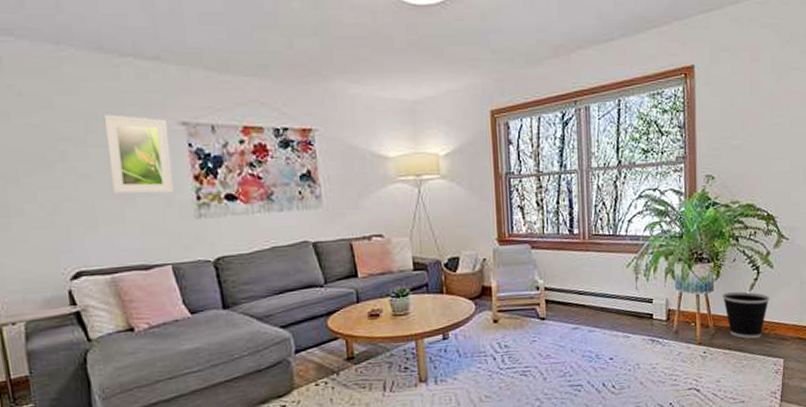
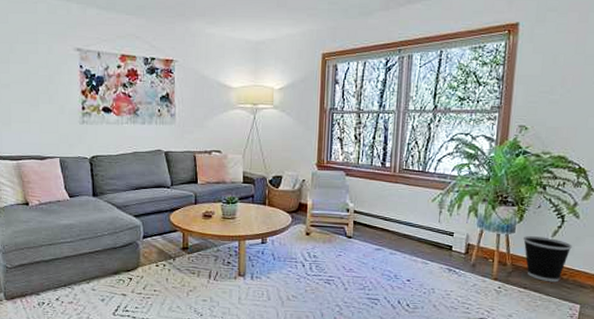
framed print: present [103,114,174,194] -> none [22,39,67,102]

